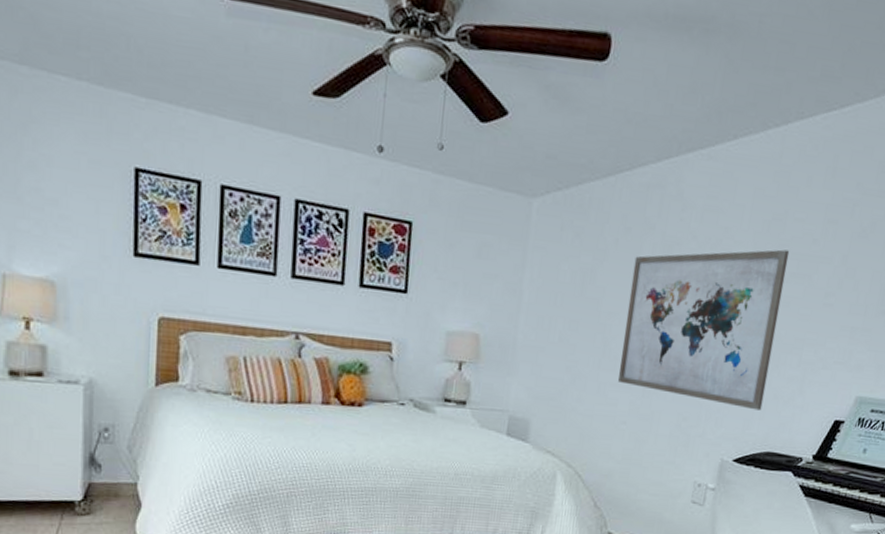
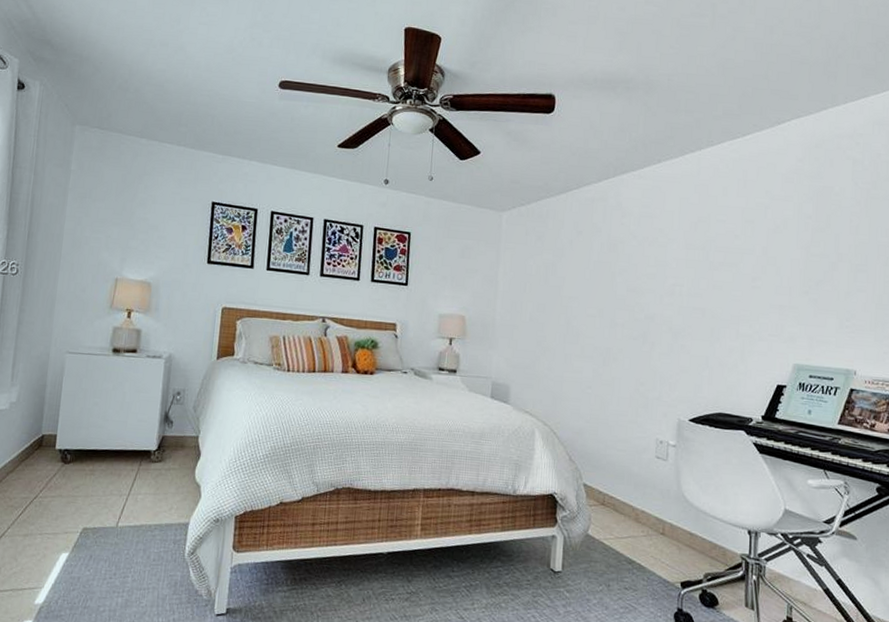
wall art: present [618,249,790,411] -> none [581,244,716,377]

